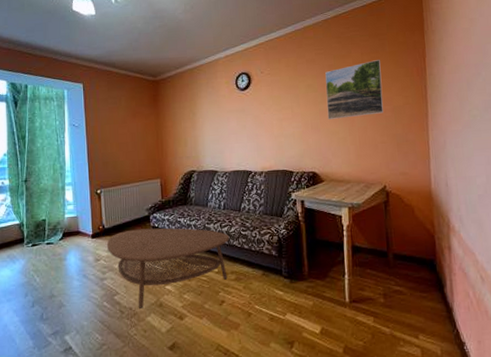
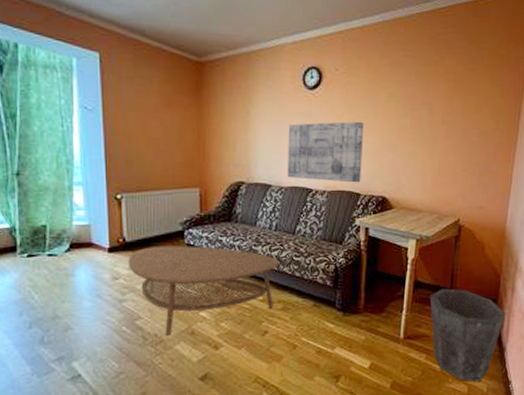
wall art: none [227,111,292,164] -> present [287,121,364,183]
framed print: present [325,60,383,119] -> none [407,72,476,138]
waste bin: none [368,251,447,345] -> present [429,289,506,382]

